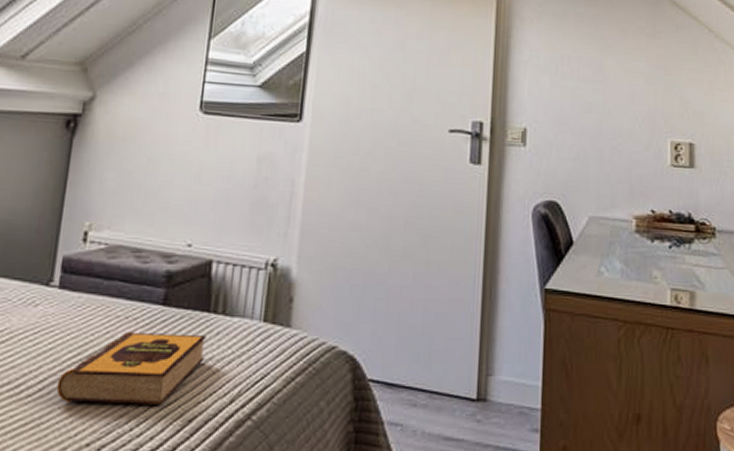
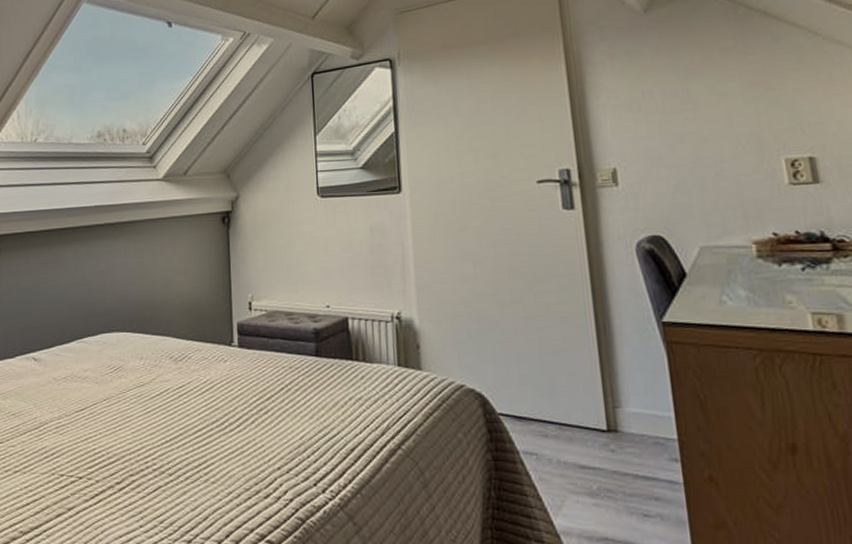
hardback book: present [56,331,207,405] -> none [249,378,355,437]

